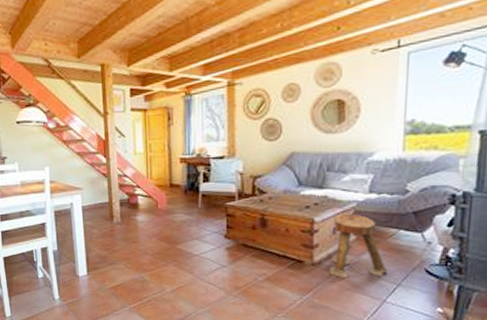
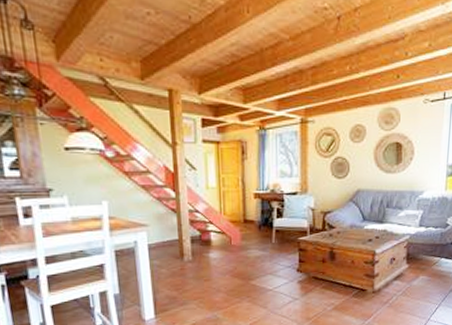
stool: present [329,214,388,279] -> none [387,245,432,303]

